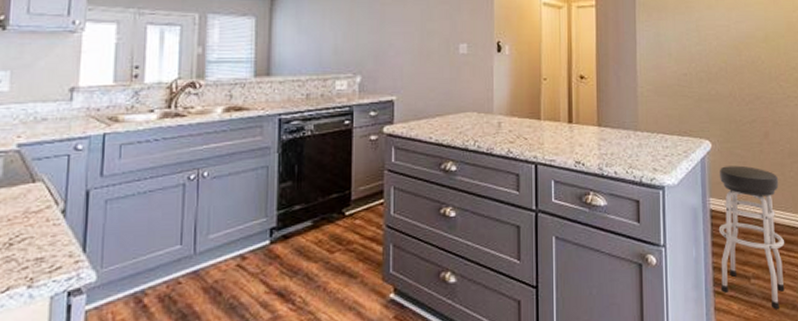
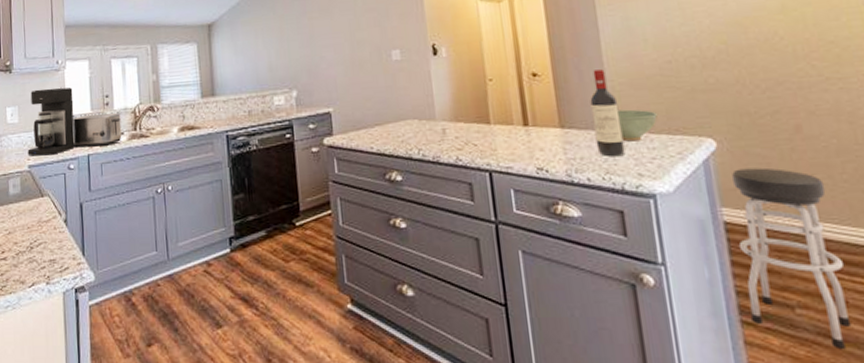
coffee maker: none [18,52,91,133] -> present [27,87,75,156]
toaster: none [85,86,152,125] -> present [72,113,122,148]
wine bottle: none [623,77,646,154] -> present [590,69,625,157]
bowl: none [643,113,673,141] -> present [617,109,659,142]

